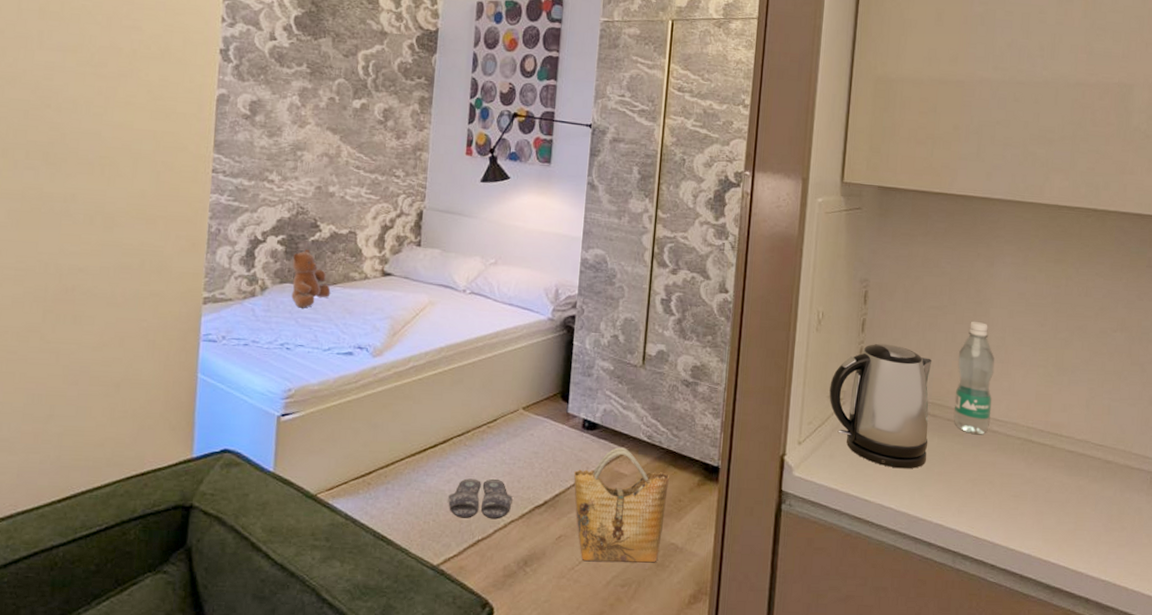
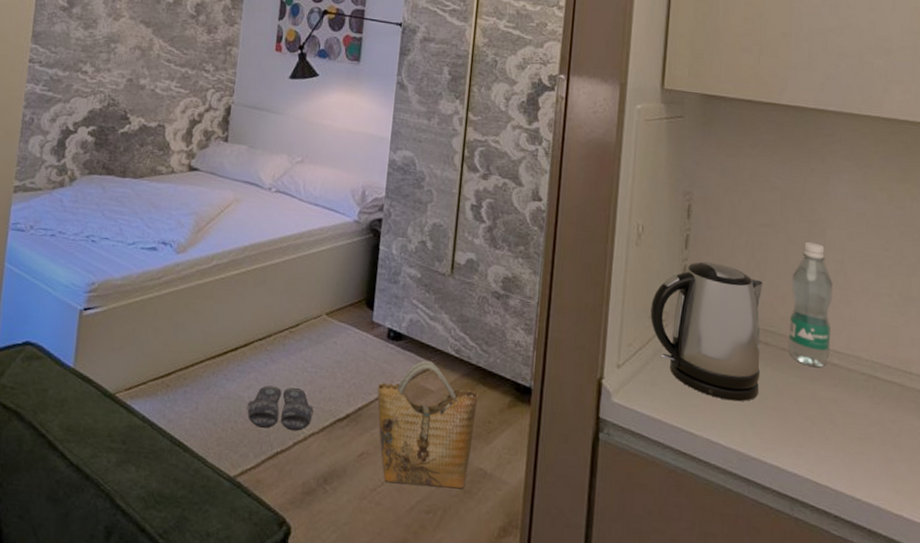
teddy bear: present [291,249,331,308] -> none [99,141,138,201]

